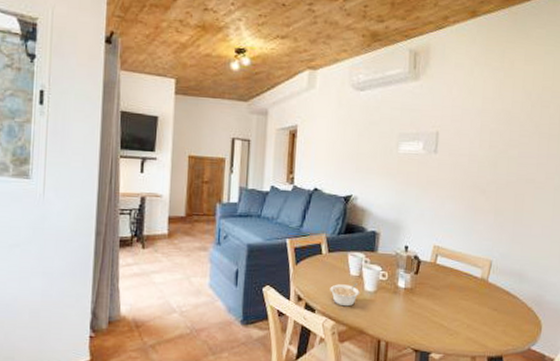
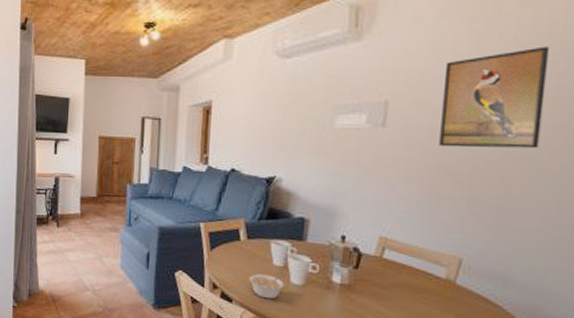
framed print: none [475,95,545,173] -> present [439,46,550,149]

